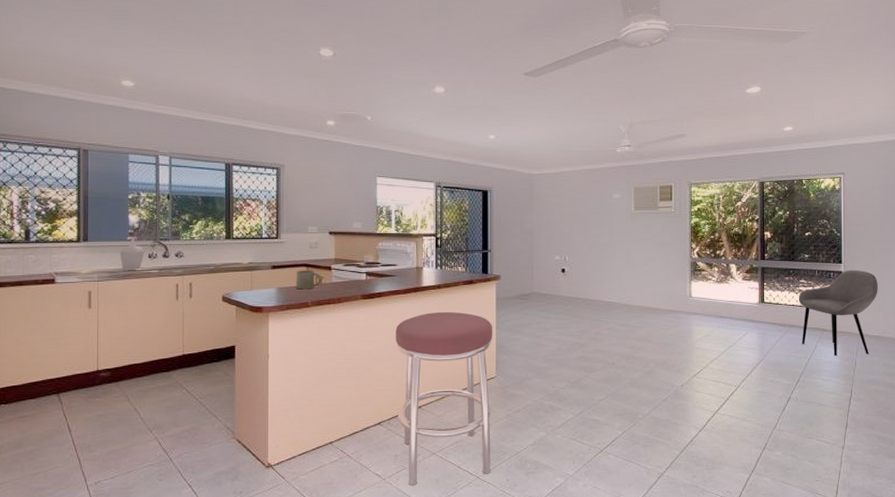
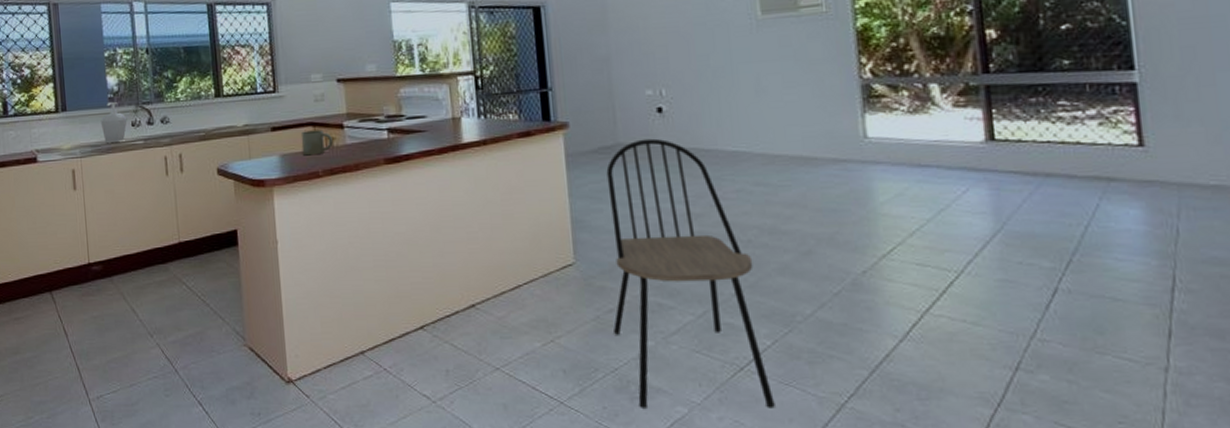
bar stool: present [395,311,493,485] -> none [432,175,579,411]
dining chair: none [519,290,620,480] -> present [606,138,775,408]
armchair: present [798,269,878,356] -> none [1056,78,1211,220]

